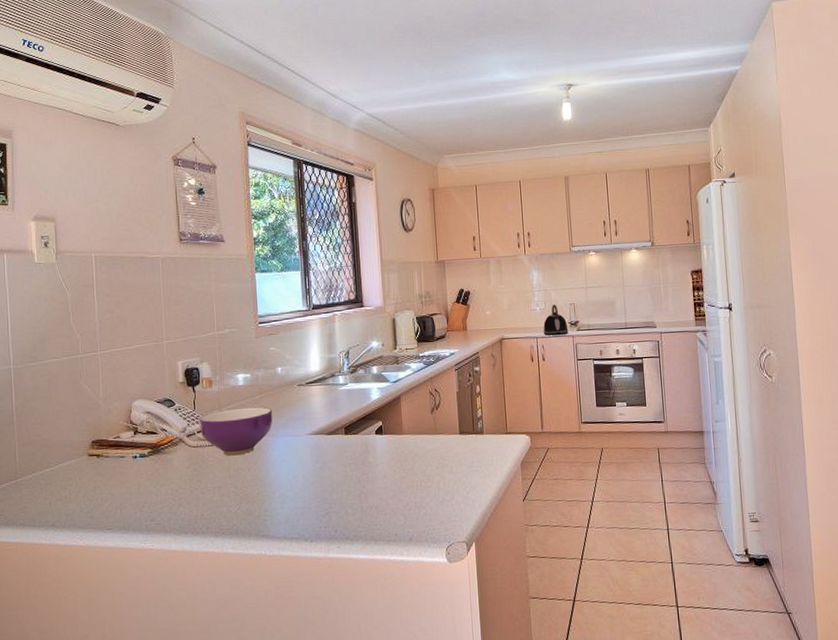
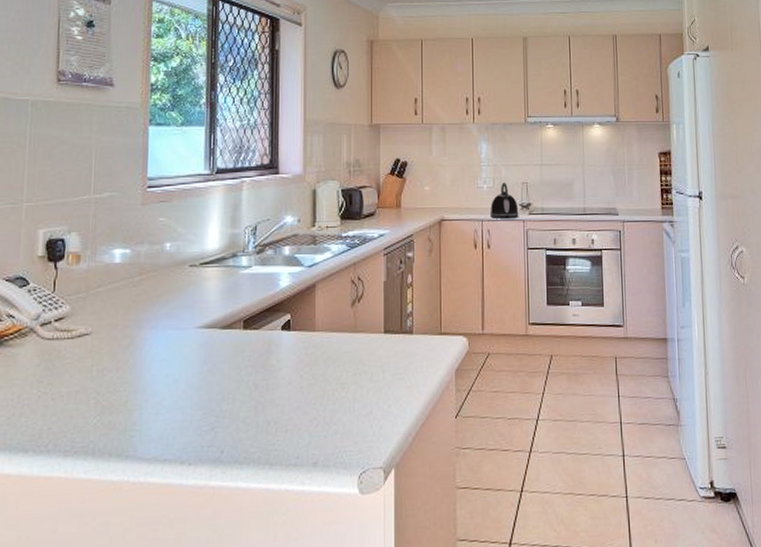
bowl: present [198,406,273,456] -> none [57,291,154,352]

